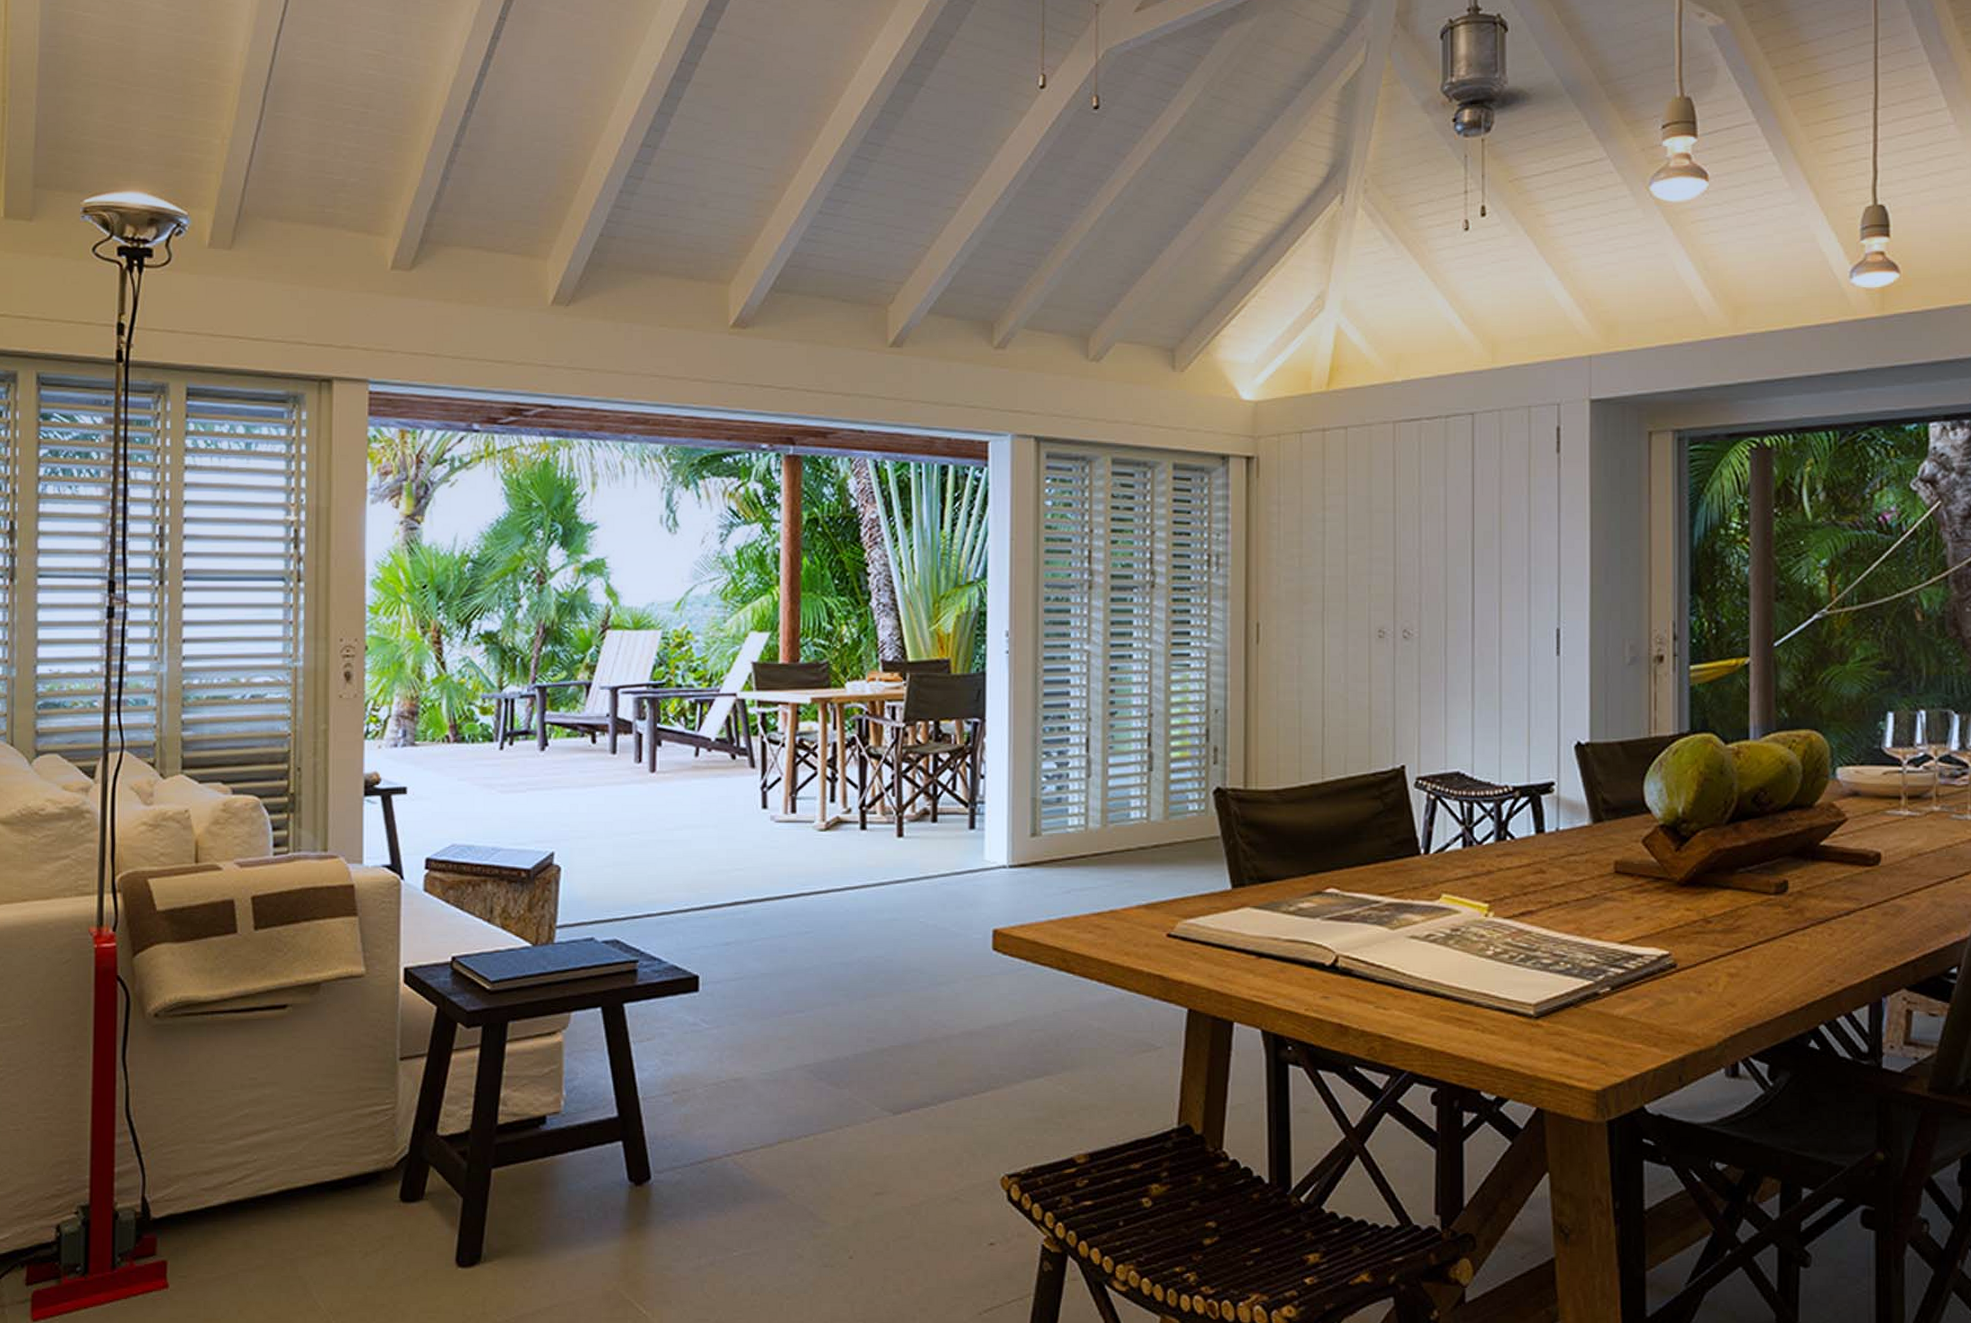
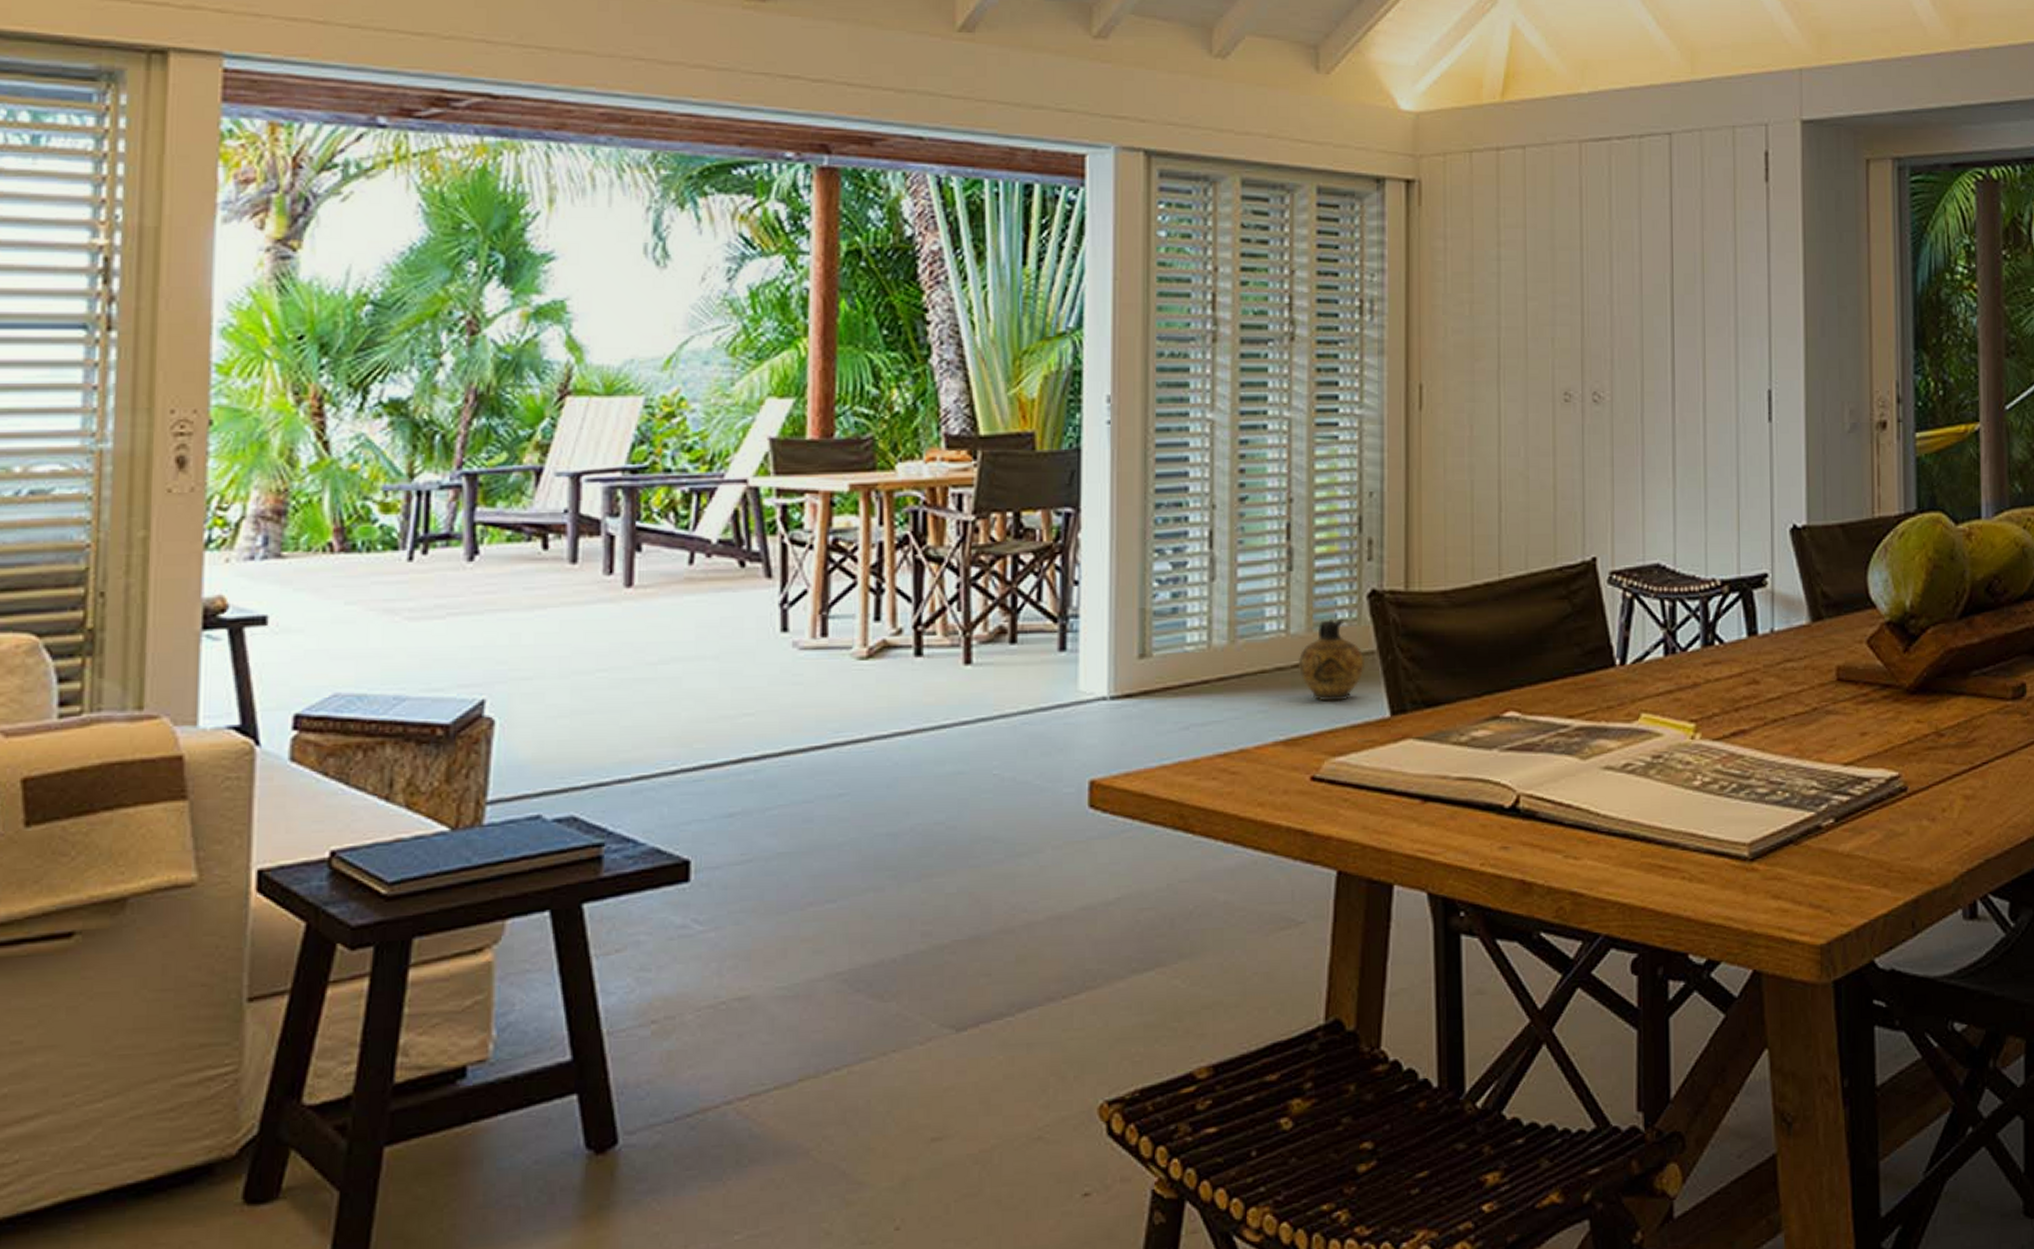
ceramic jug: none [1158,809,1212,875] -> present [1299,618,1366,702]

